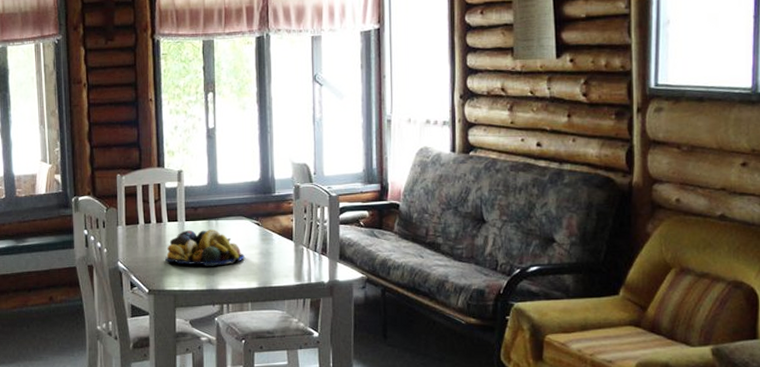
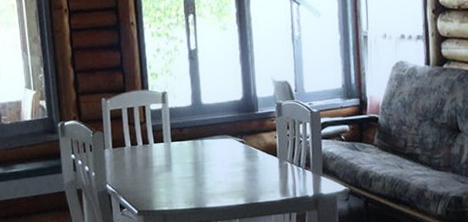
fruit bowl: present [164,229,245,266] -> none [152,148,231,185]

